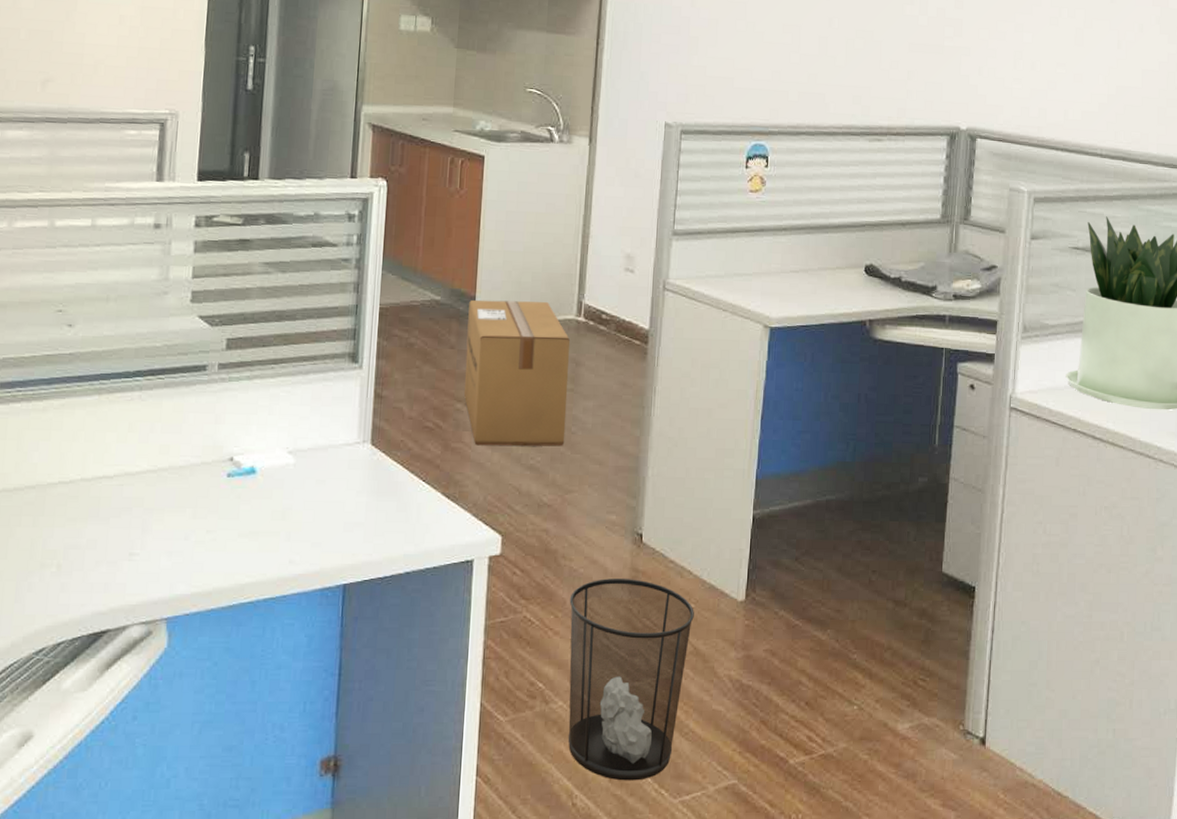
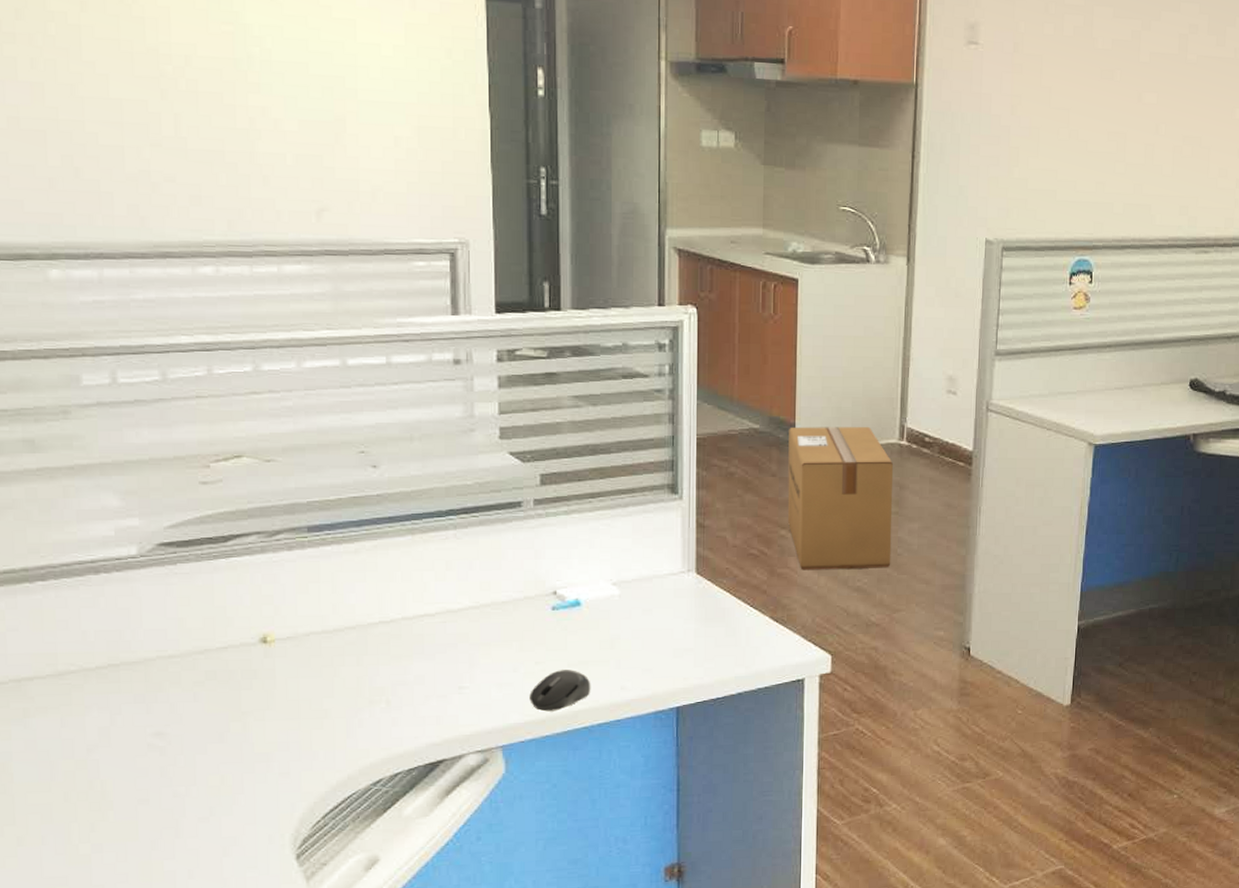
computer mouse: none [198,540,260,584] -> present [529,670,591,712]
waste bin: present [568,578,694,781] -> none [900,690,1022,872]

